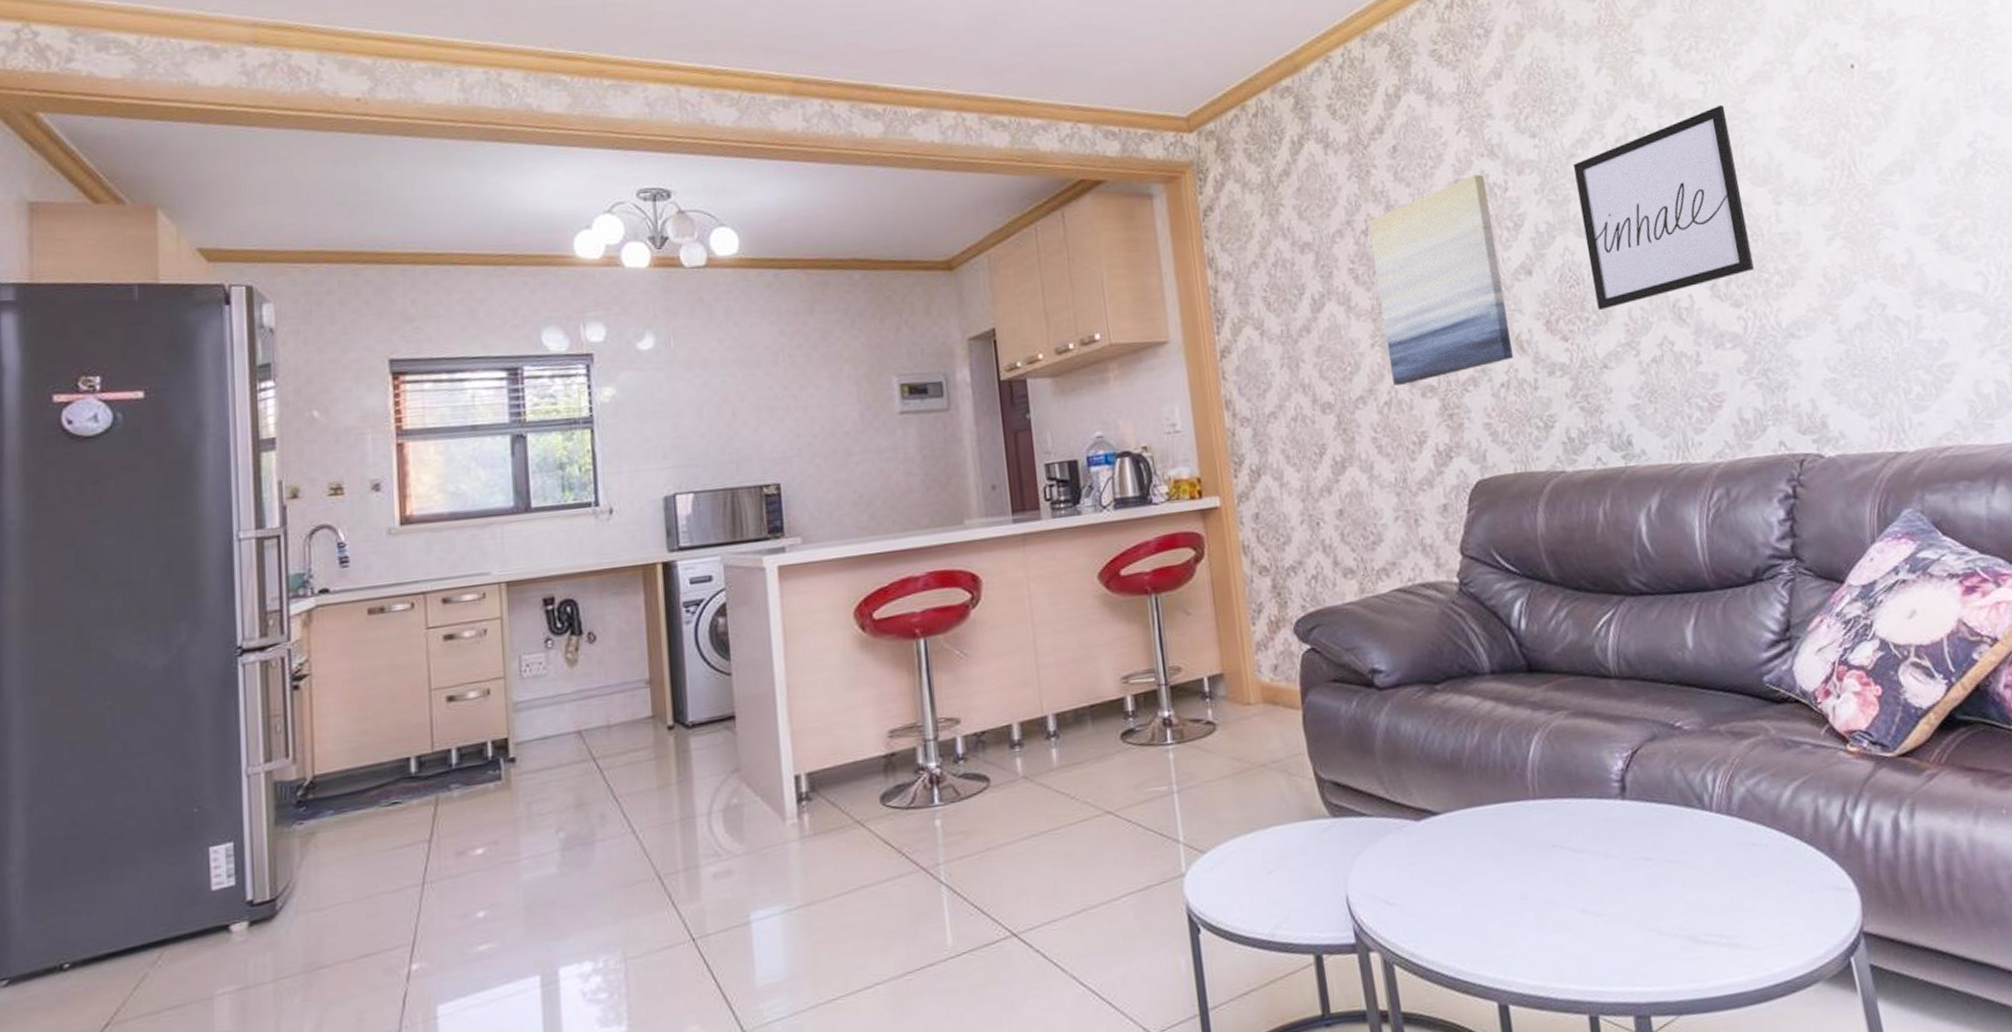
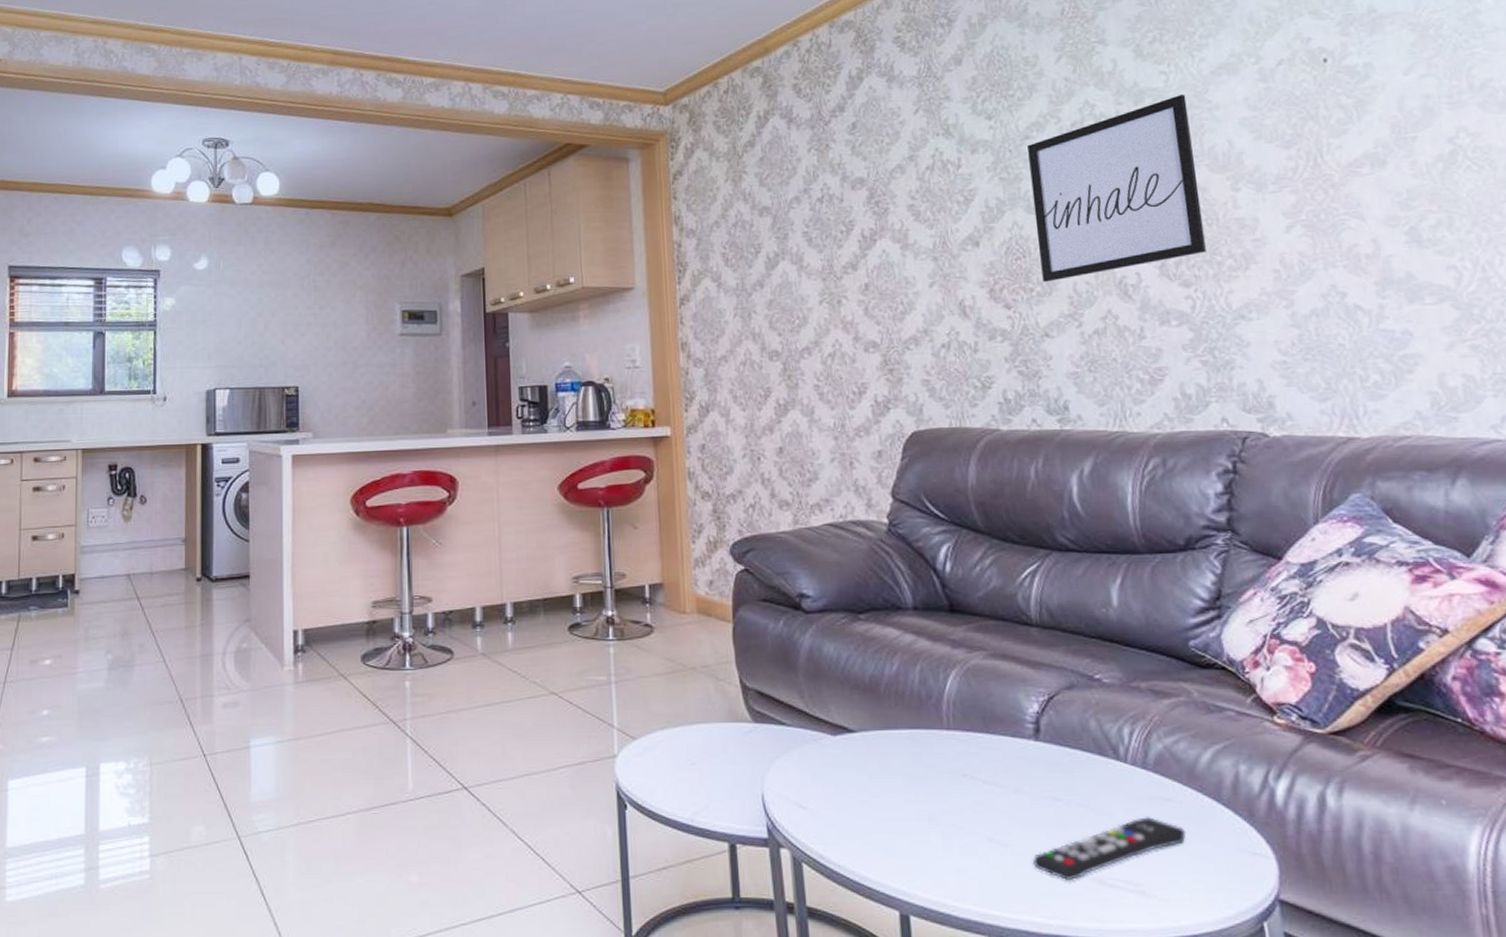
wall art: present [1368,174,1514,386] -> none [824,152,956,340]
remote control: none [1627,864,1773,943] -> present [1033,817,1186,880]

